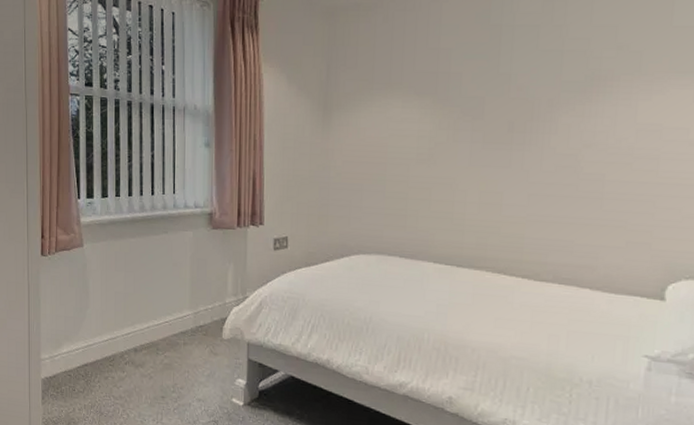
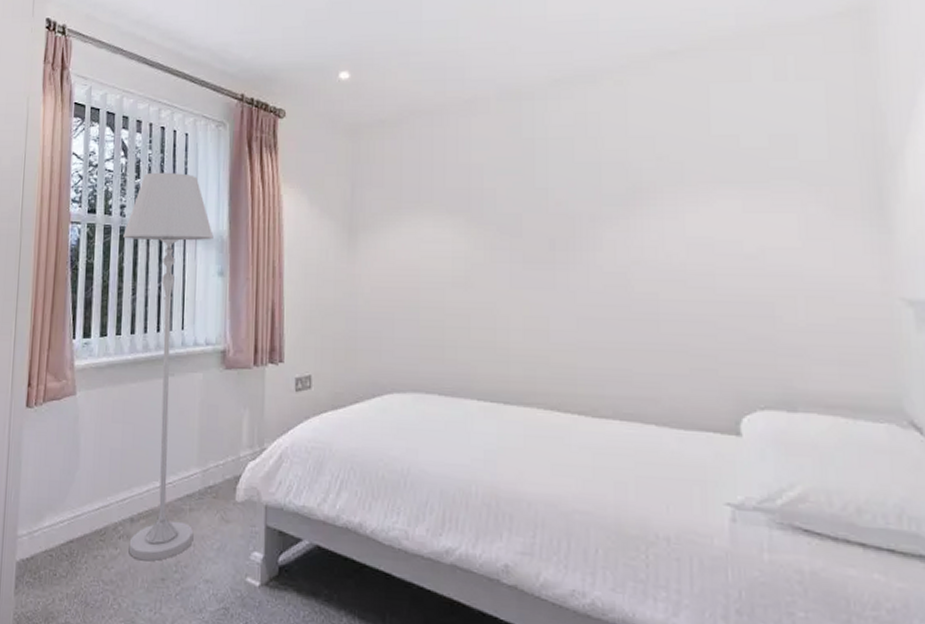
floor lamp: none [118,49,200,383] -> present [123,172,214,562]

